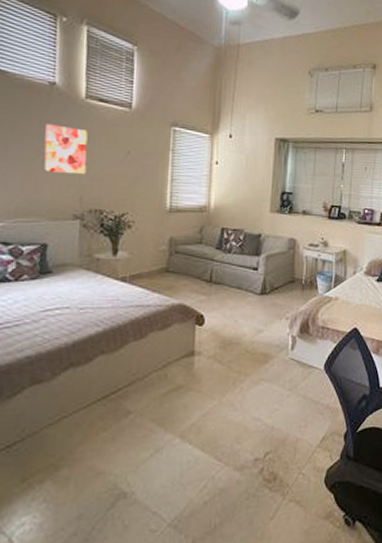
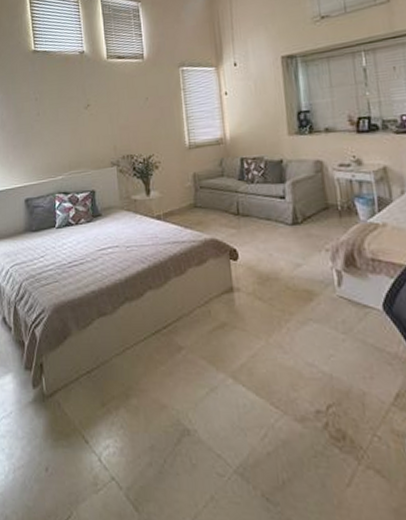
wall art: present [44,124,88,174] -> none [81,86,116,128]

